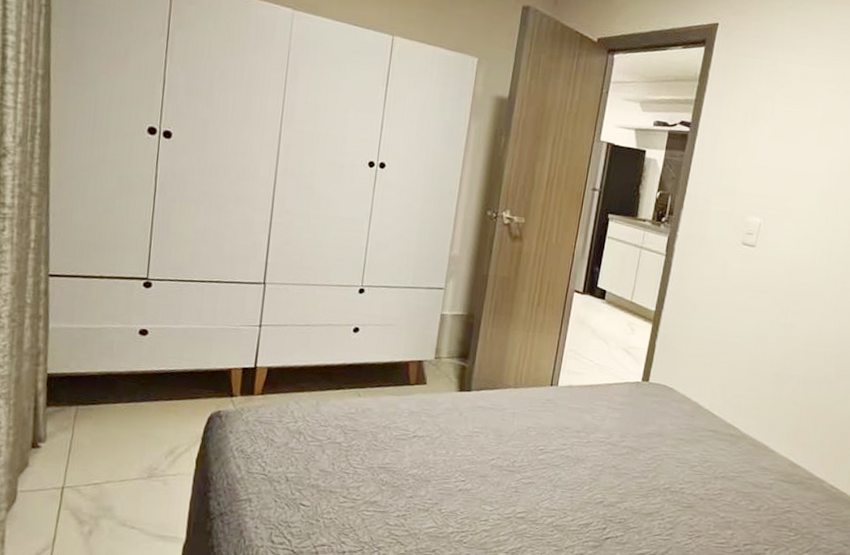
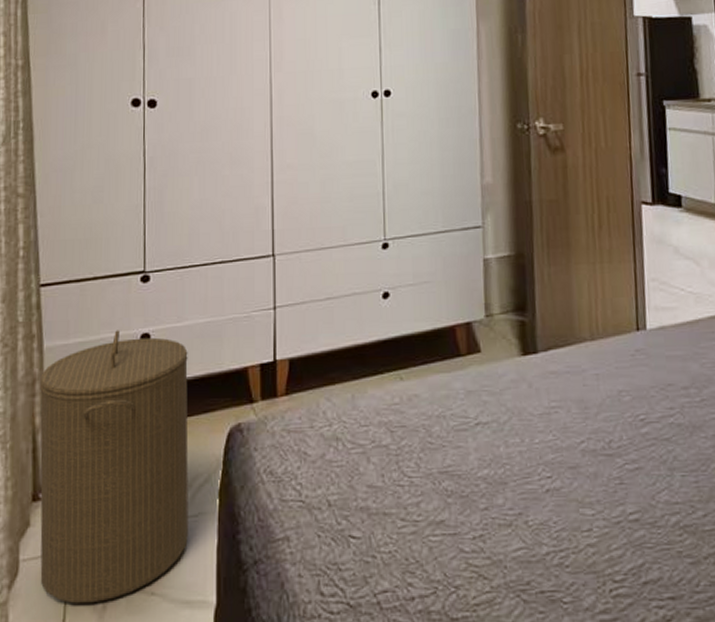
laundry hamper: none [35,322,181,530] -> present [40,330,189,604]

